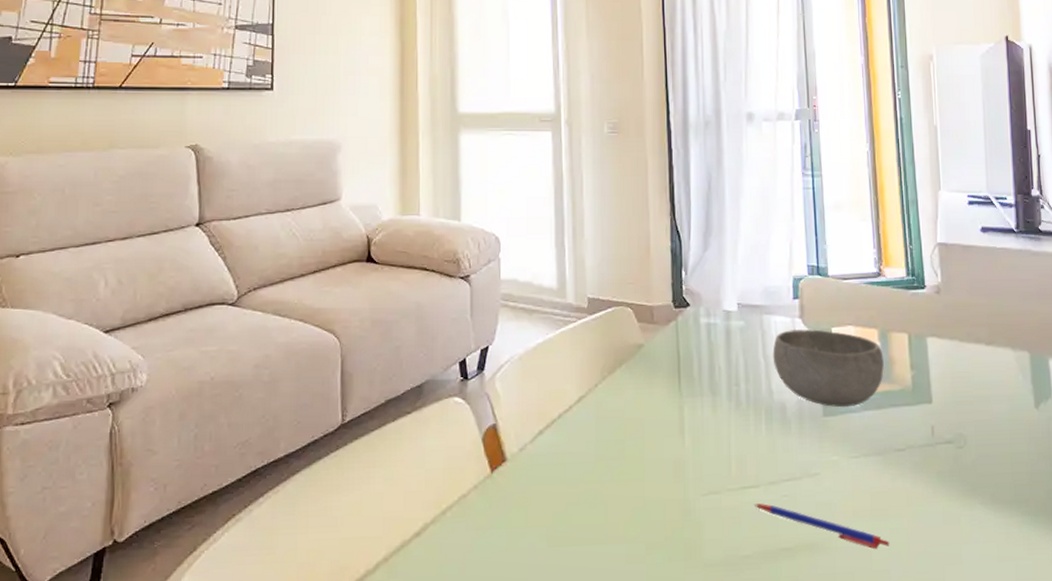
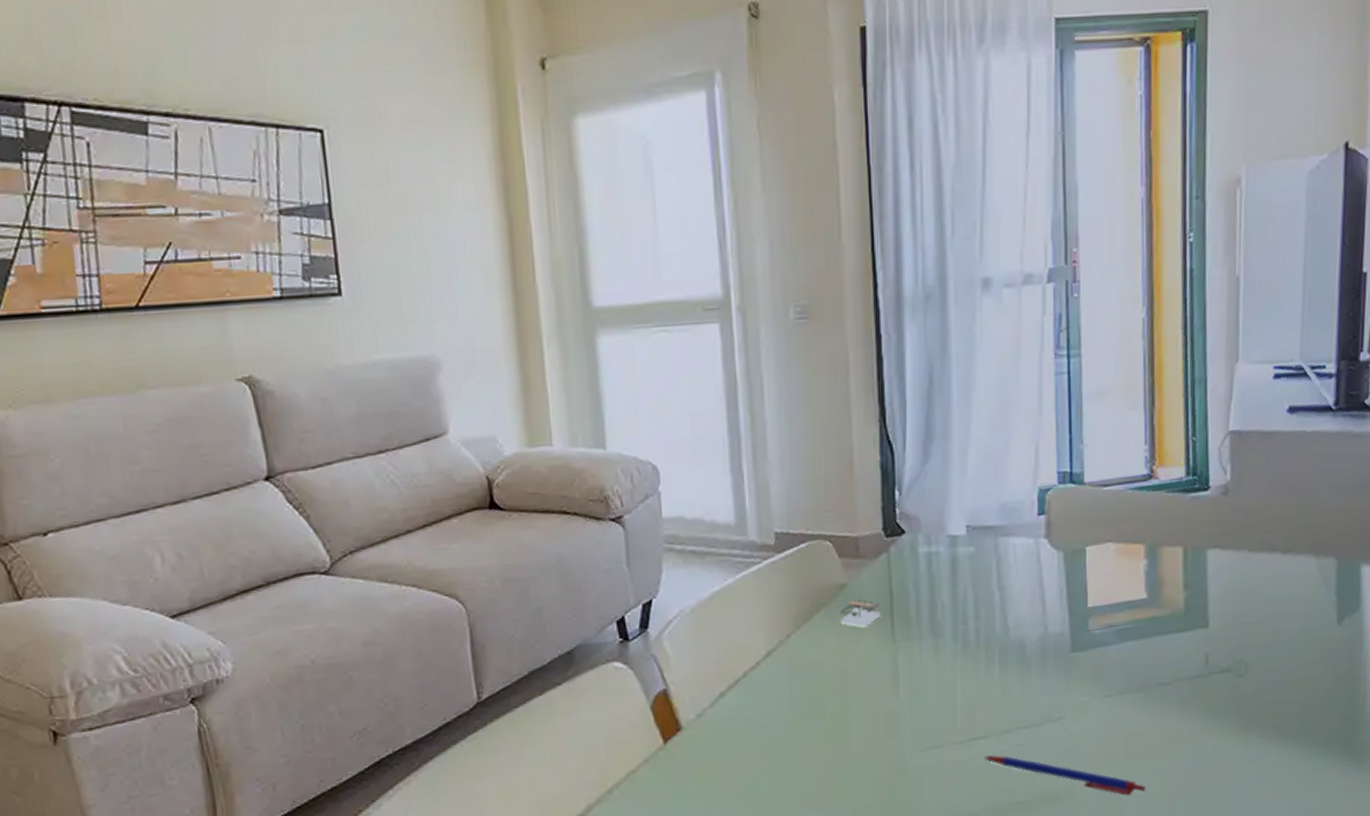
candle: none [637,359,670,382] -> present [840,600,880,627]
bowl: present [772,328,884,408] -> none [1010,549,1150,641]

